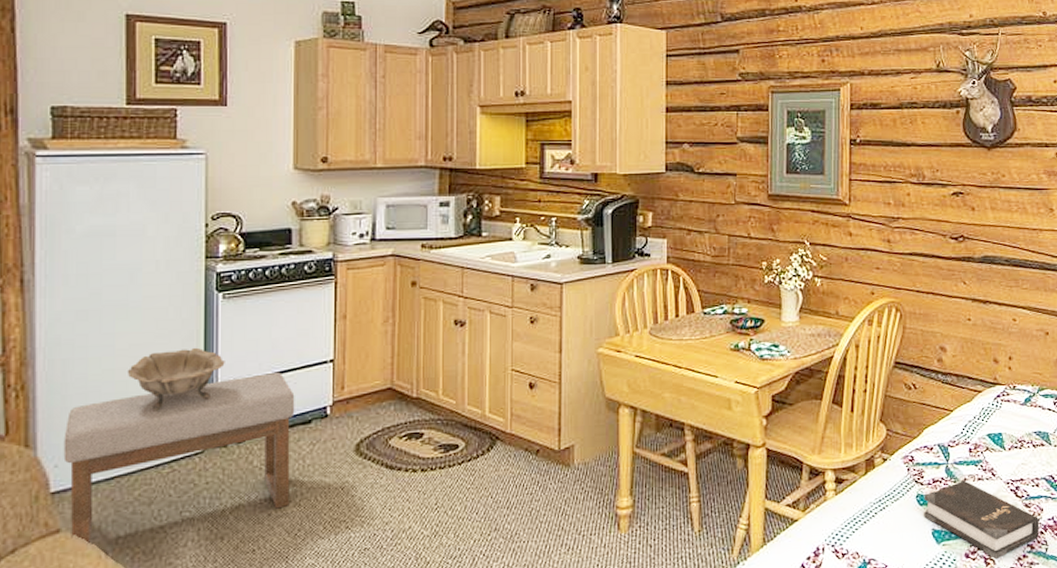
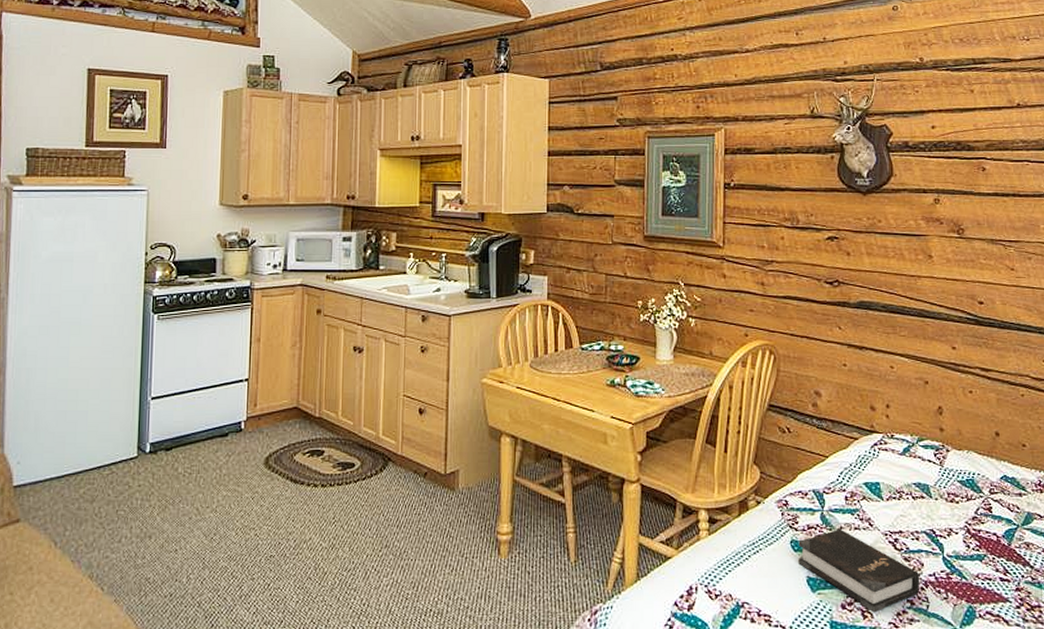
ottoman: present [63,372,295,546] -> none [25,388,215,536]
decorative bowl: present [127,347,225,411] -> none [77,362,158,418]

